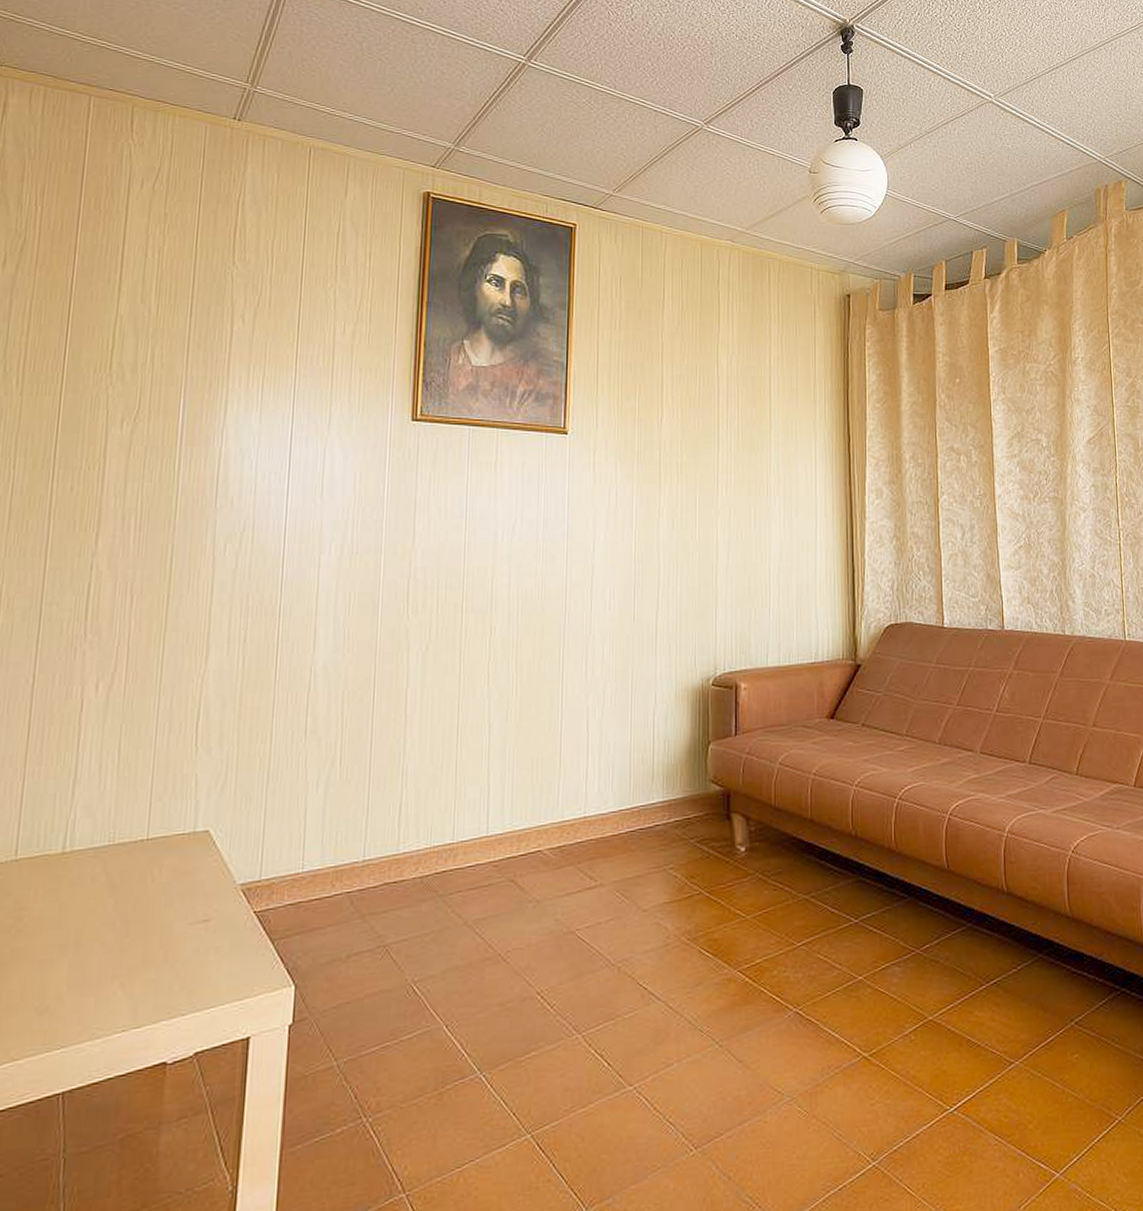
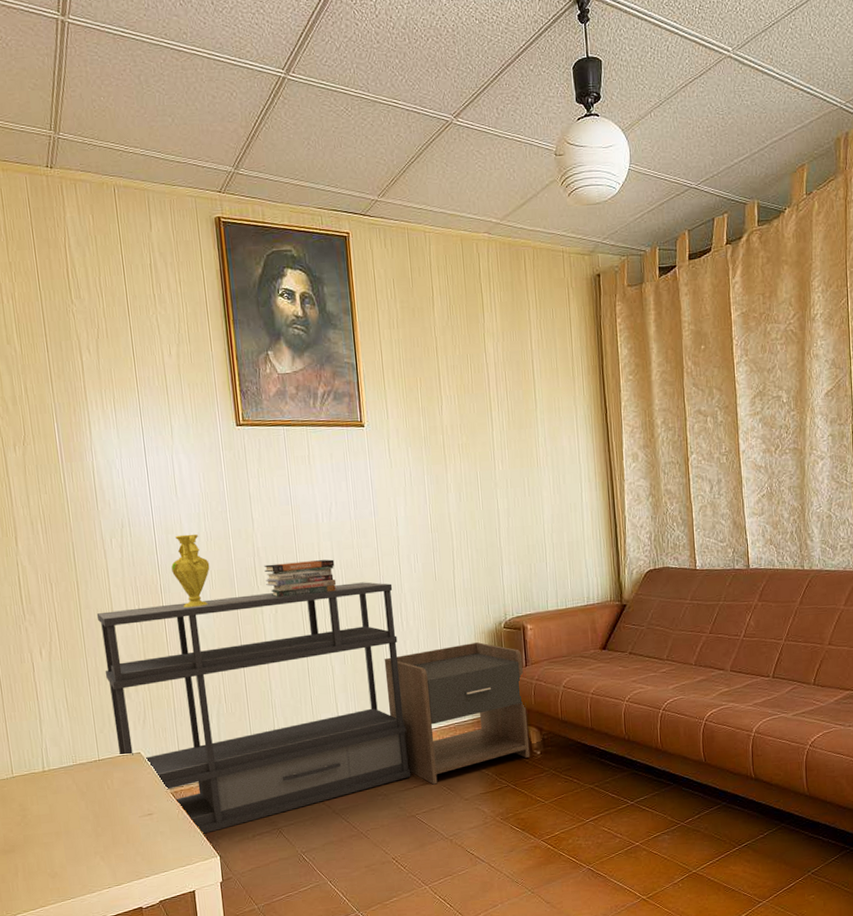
bookshelf: none [178,618,580,952] -> present [96,582,411,834]
vase: none [299,545,350,637] -> present [171,534,210,608]
book stack: none [419,588,511,631] -> present [264,559,336,598]
nightstand: none [556,702,732,889] -> present [384,642,530,785]

